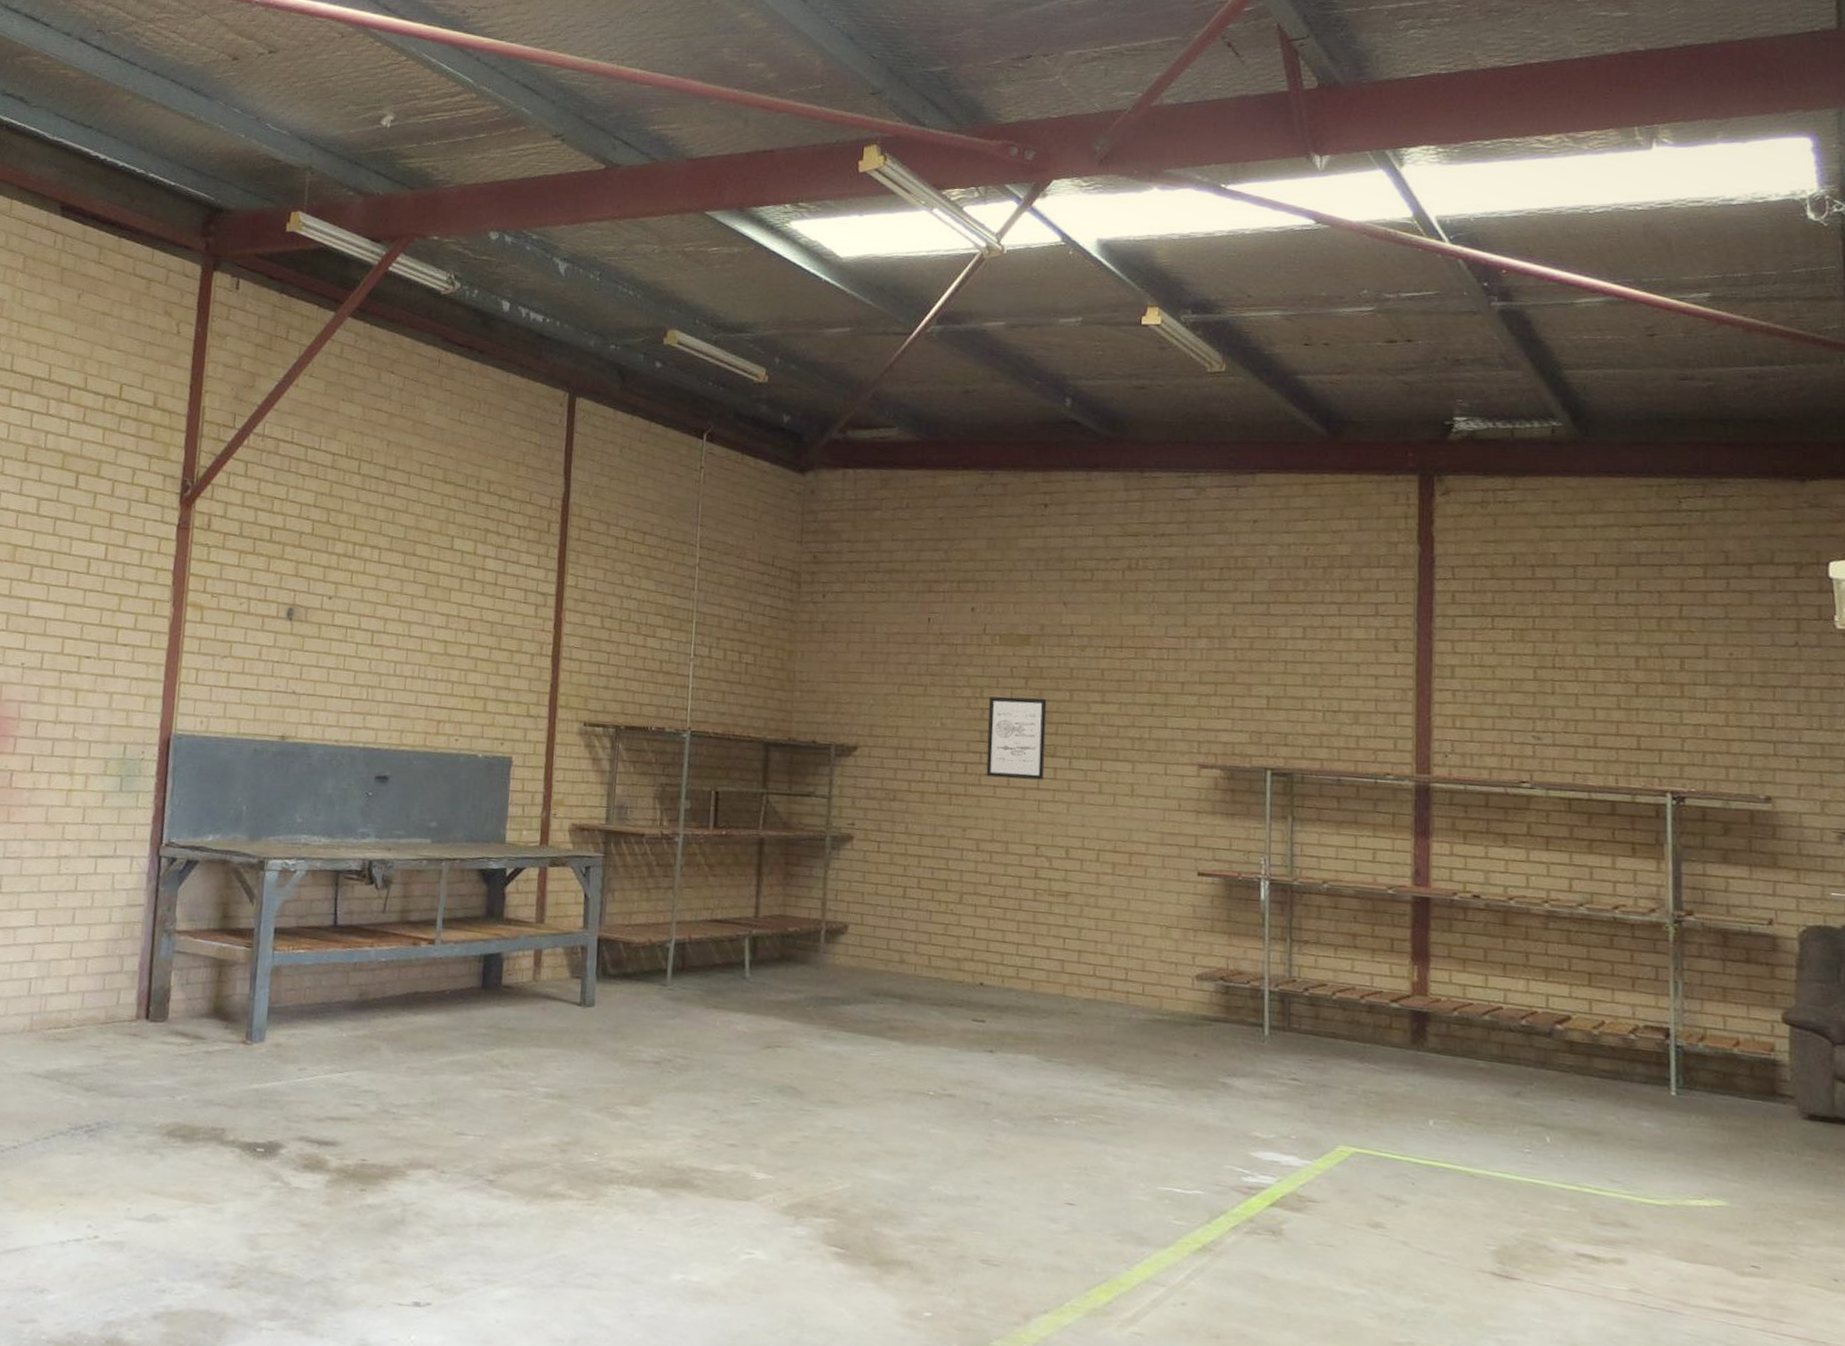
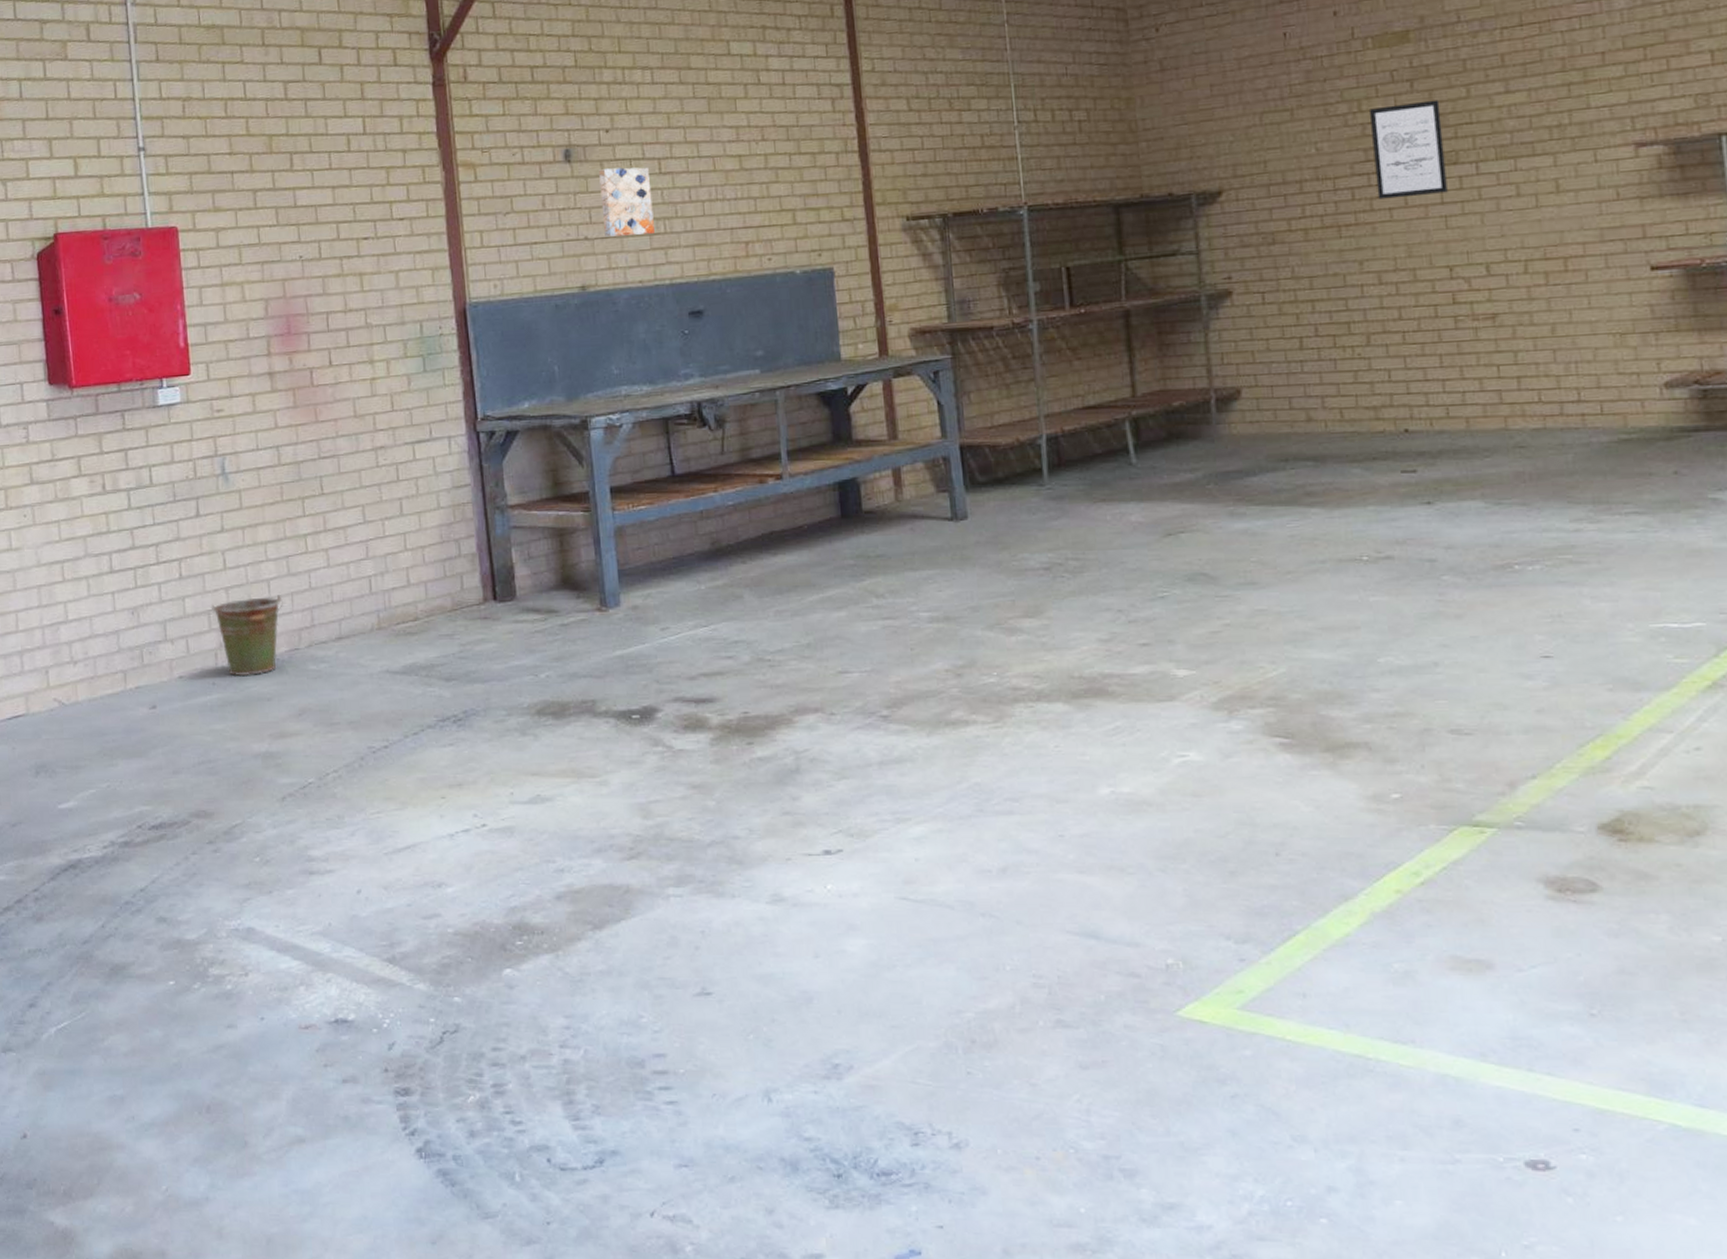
wall art: none [311,631,362,699] -> present [599,167,655,237]

